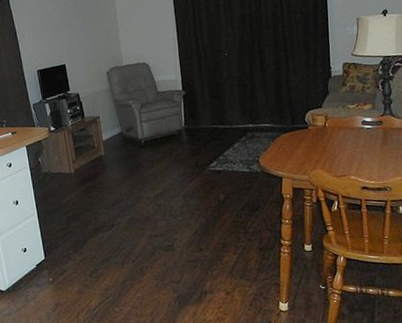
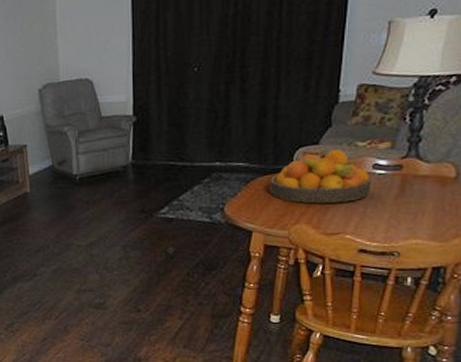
fruit bowl: none [290,111,363,153] -> present [268,150,372,204]

